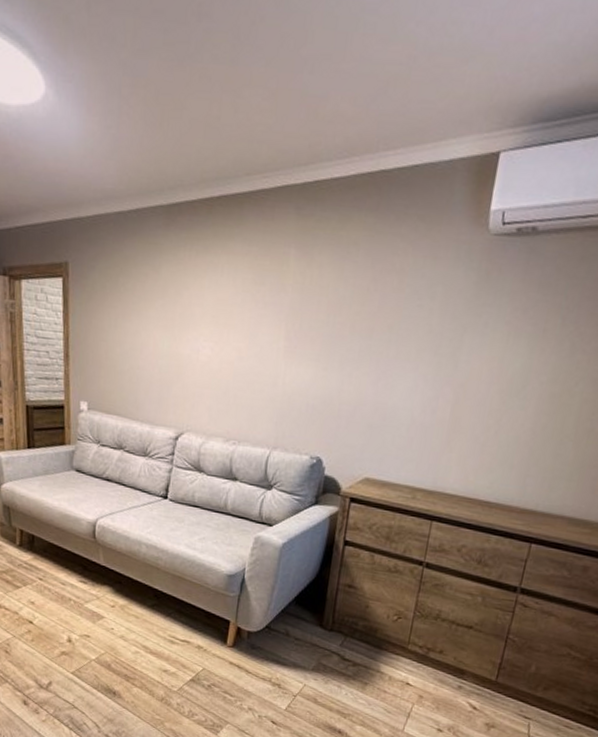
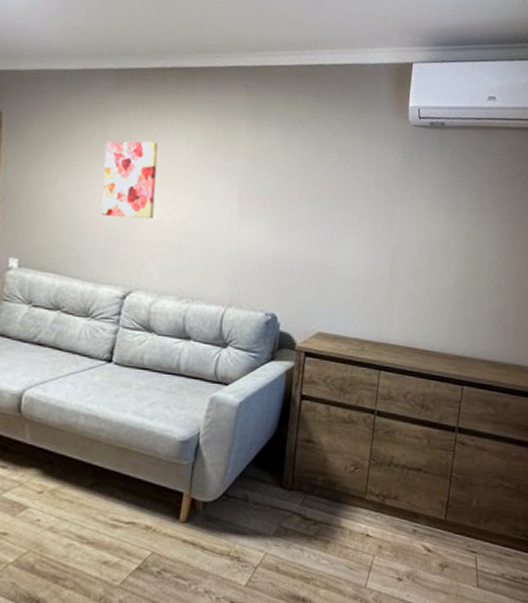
wall art: none [155,280,206,361] -> present [101,141,158,220]

